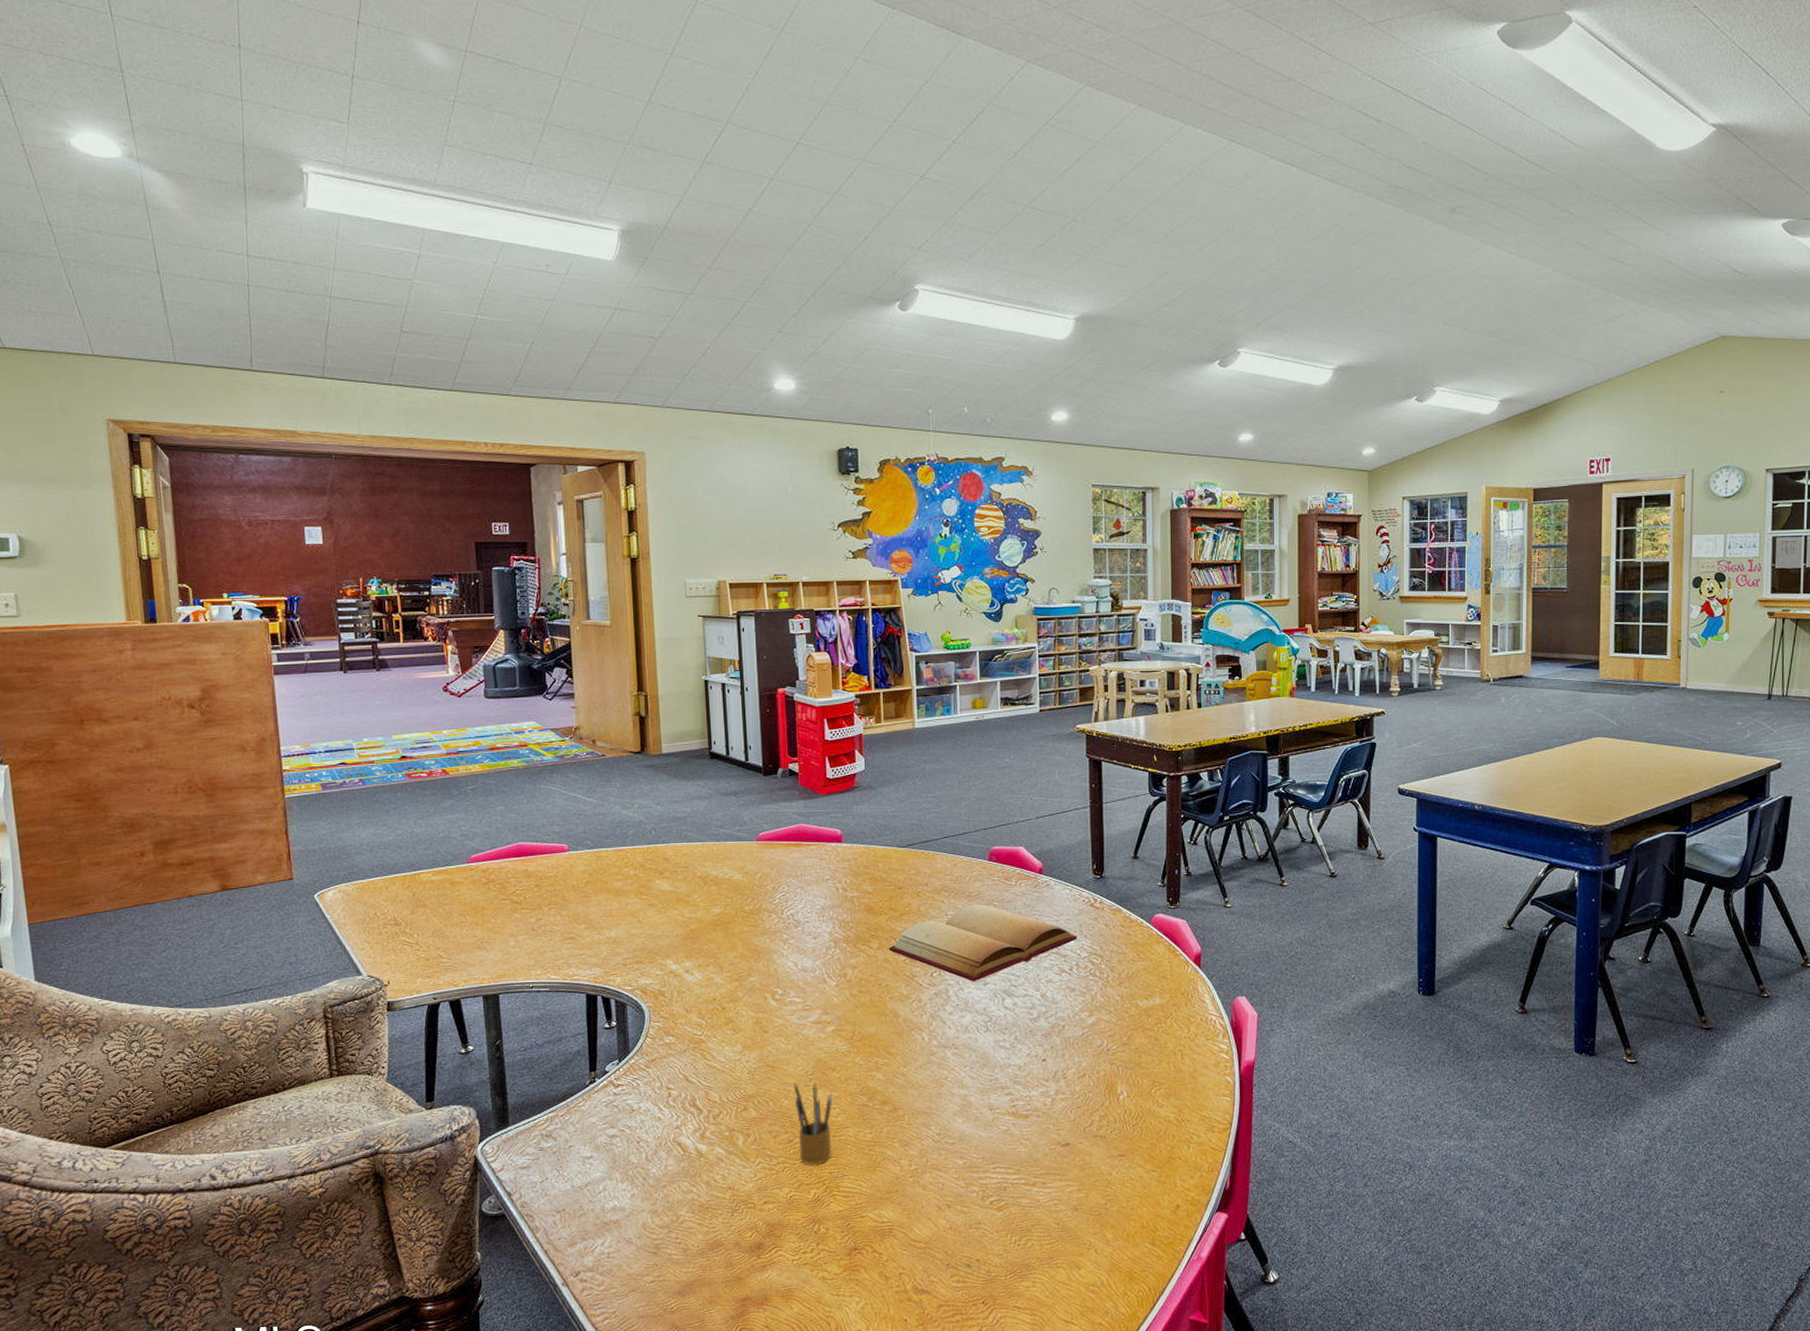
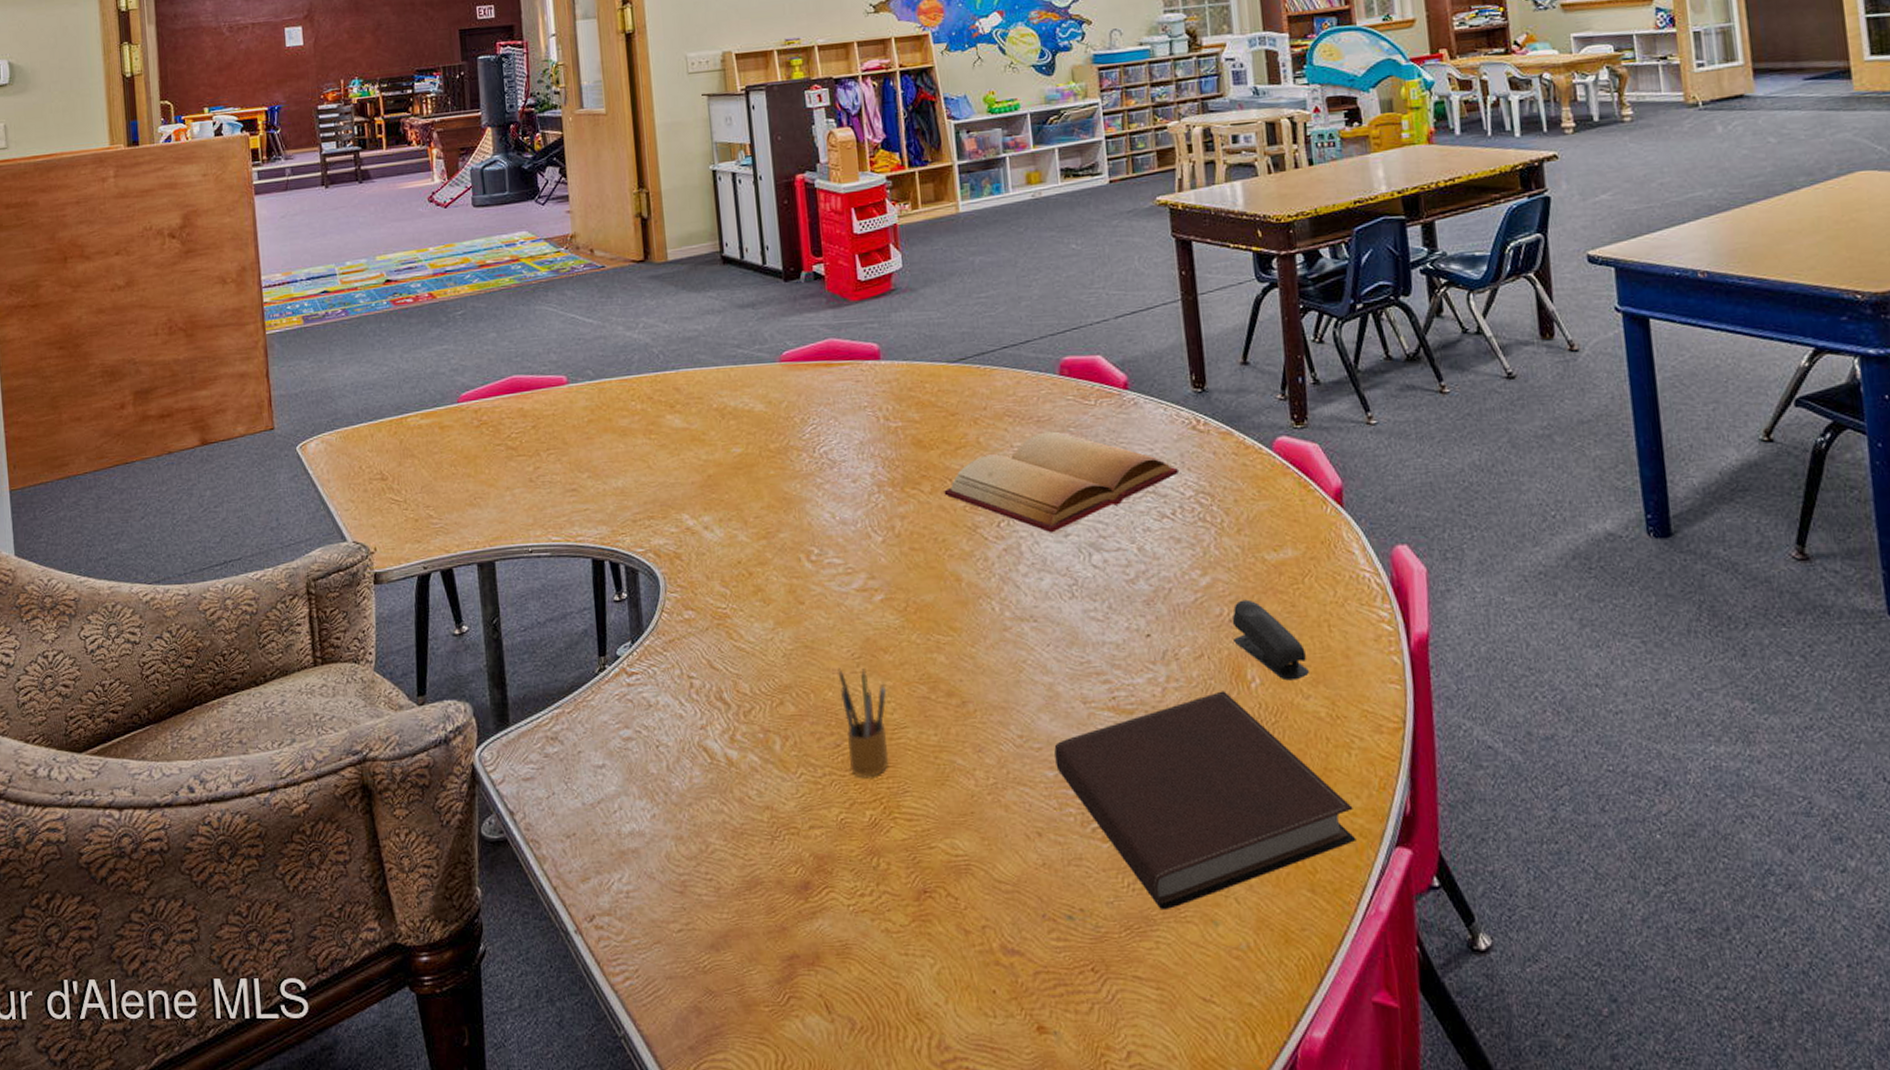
notebook: none [965,1101,1188,1260] -> present [1054,691,1357,911]
stapler: none [1109,1034,1164,1094] -> present [1232,599,1309,681]

